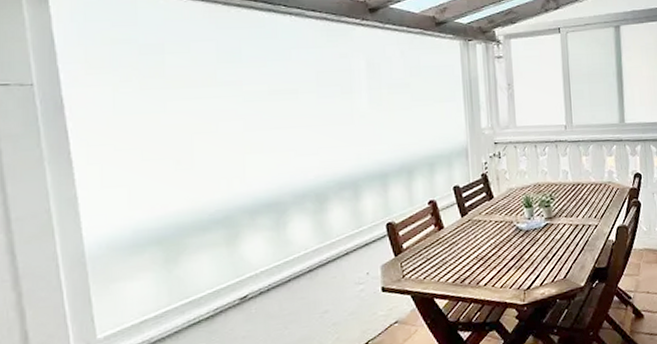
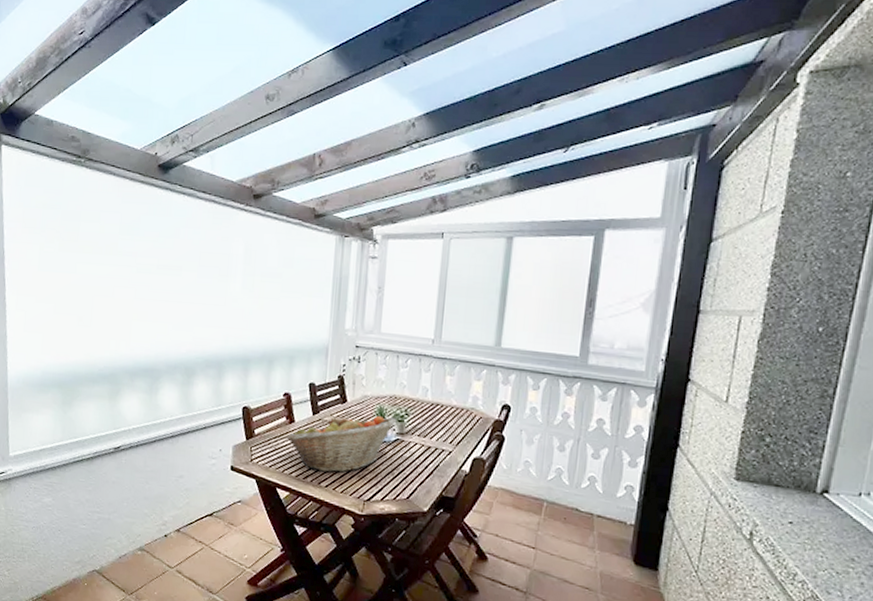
fruit basket: none [437,205,544,272] -> present [286,415,397,472]

